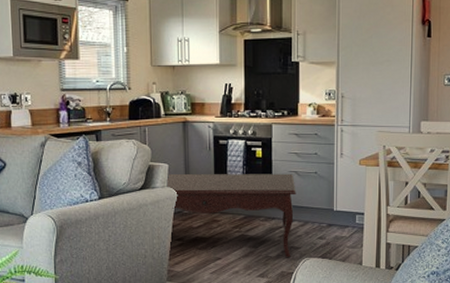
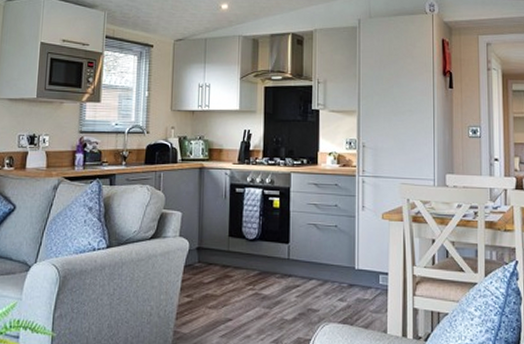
coffee table: present [168,173,296,257] -> none [180,222,315,321]

